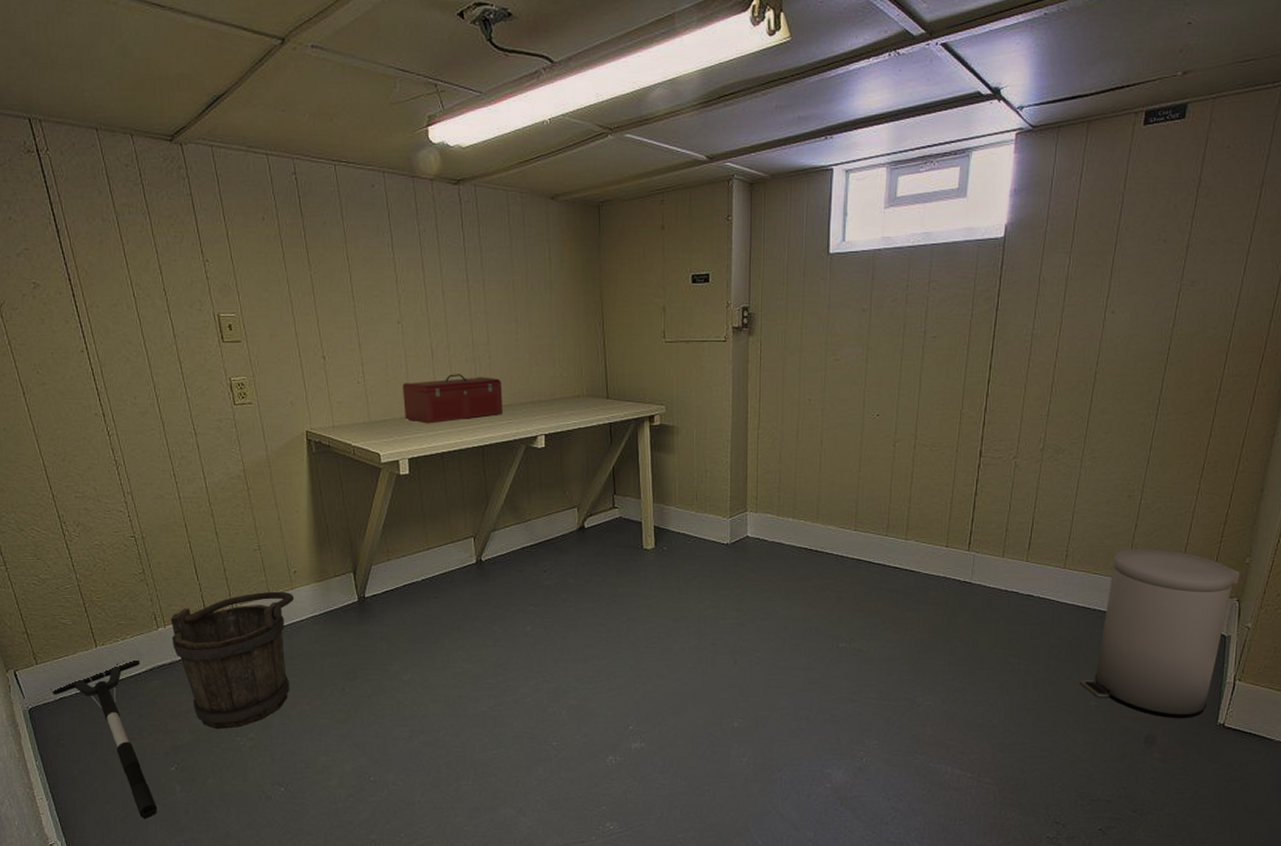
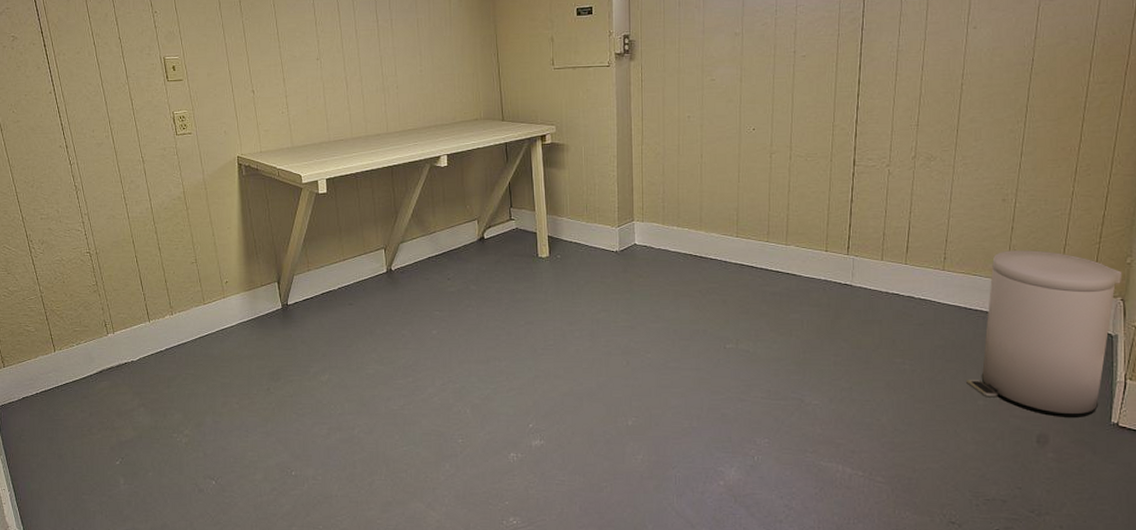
mop: present [50,659,158,820] -> none [14,363,104,510]
bucket: present [170,591,295,729] -> none [119,300,226,426]
toolbox: present [403,374,503,424] -> none [321,103,409,148]

